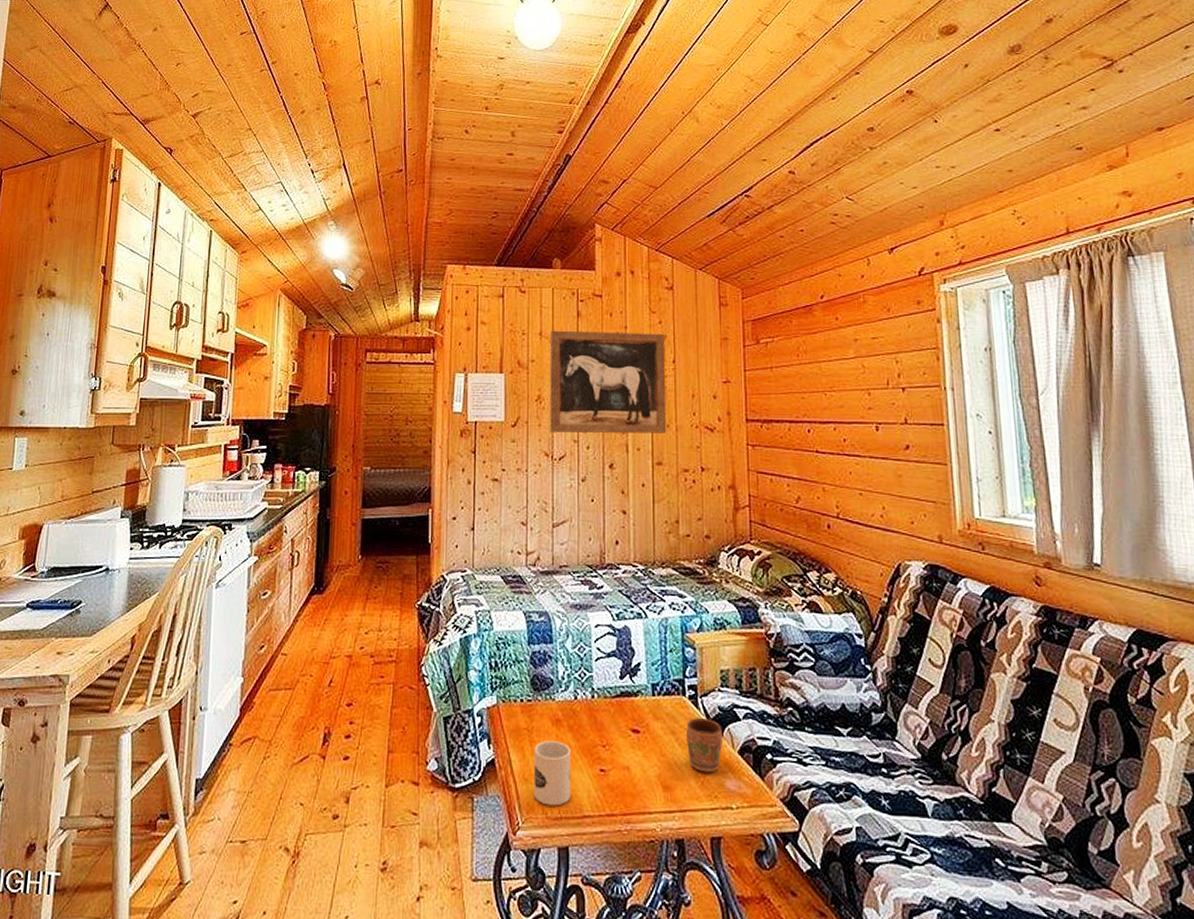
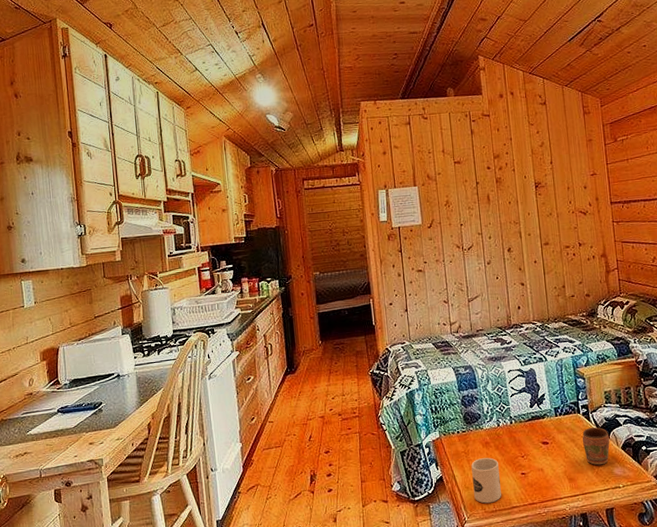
wall art: present [550,330,667,433] -> none [451,141,550,229]

